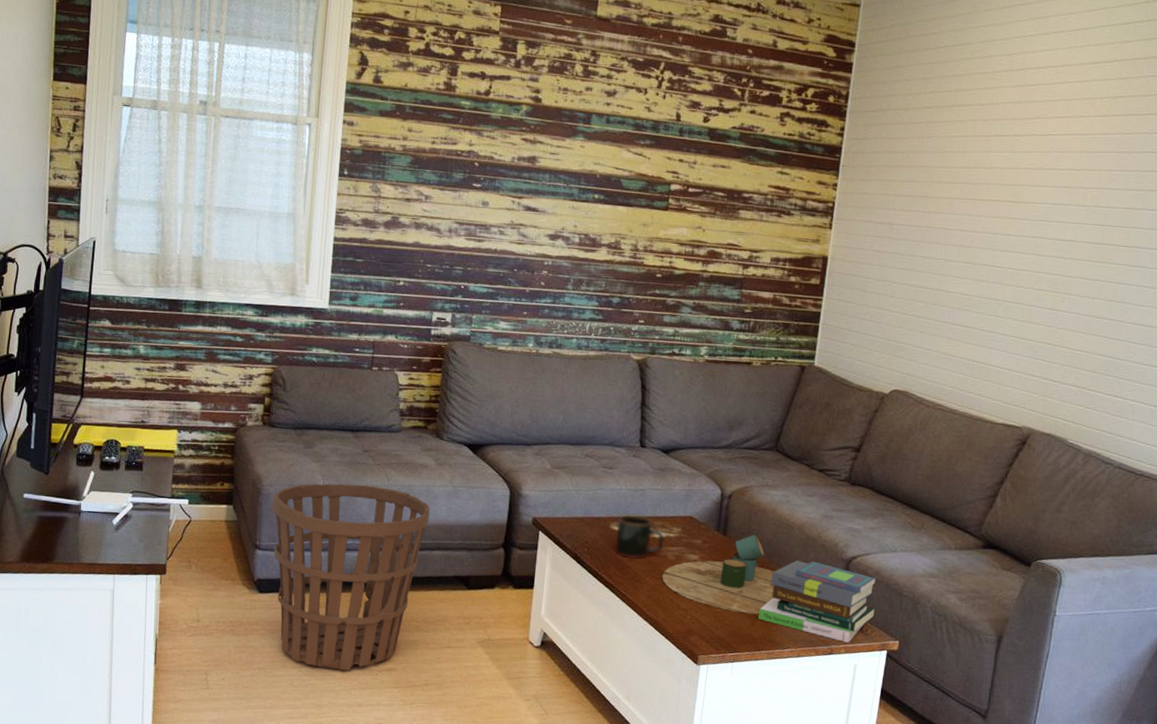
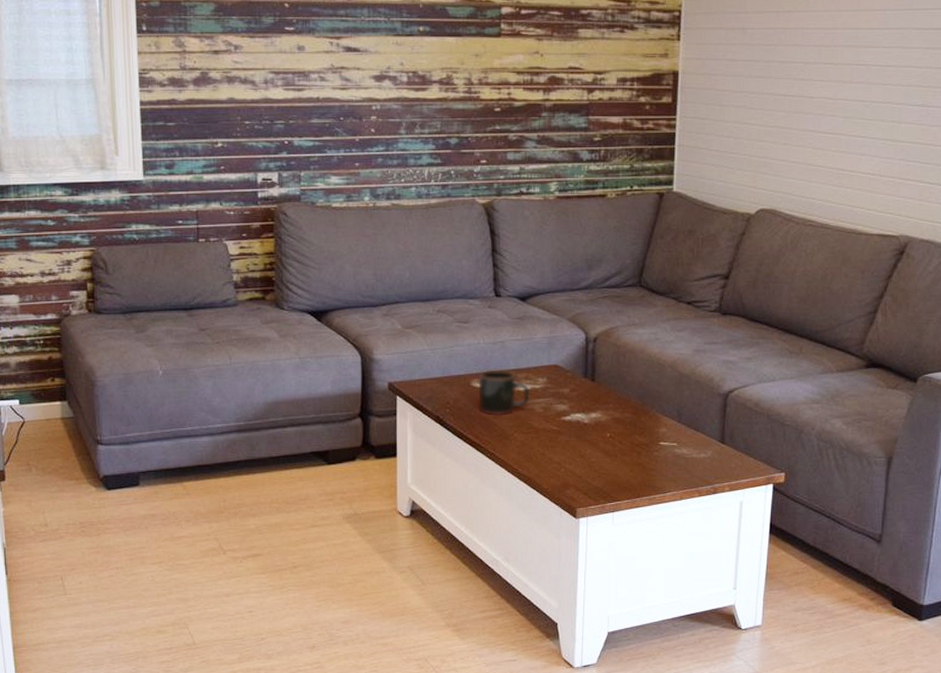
basket: present [271,483,430,671] -> none [108,366,278,561]
decorative tray: present [661,534,775,615] -> none [530,377,651,461]
books: present [757,560,876,643] -> none [635,399,757,480]

